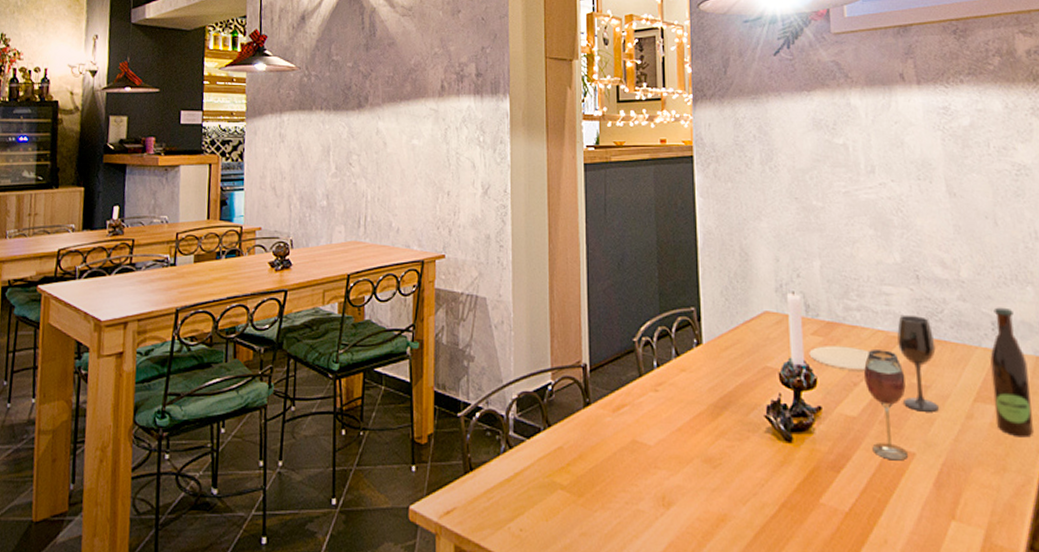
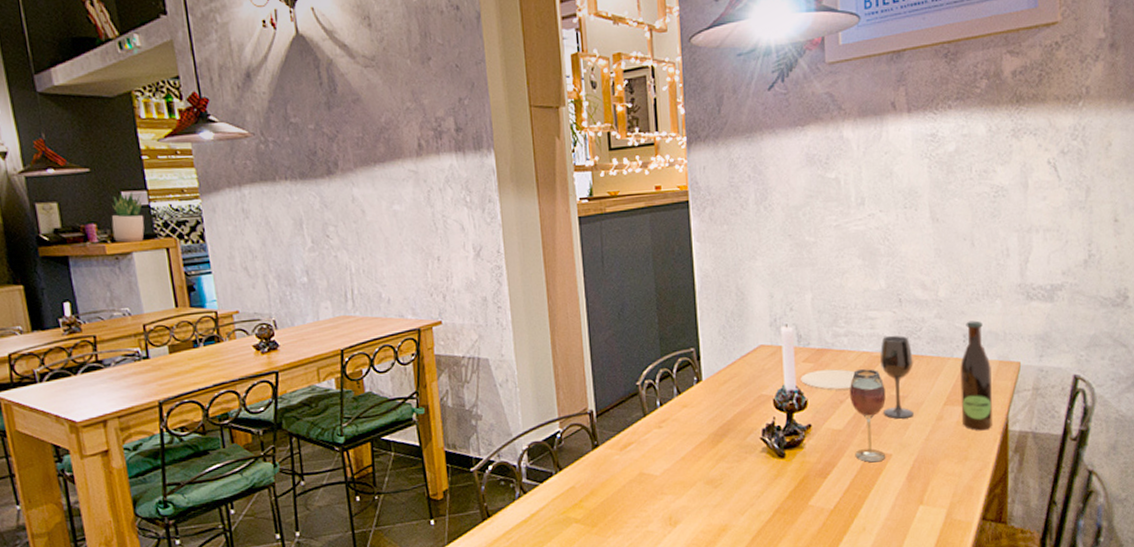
planter: none [167,111,197,156] -> present [110,191,145,243]

